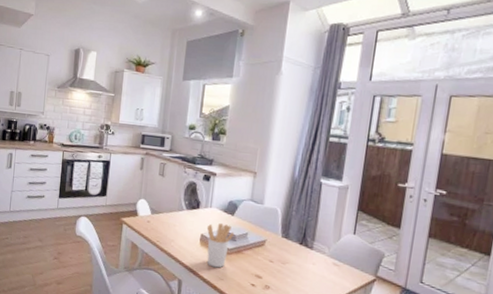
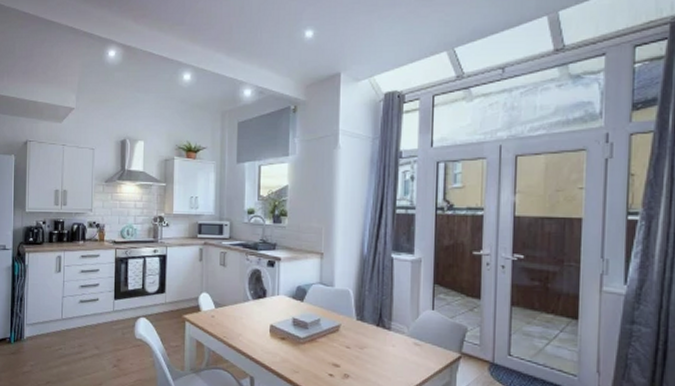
utensil holder: present [206,222,235,268] -> none [275,310,306,360]

